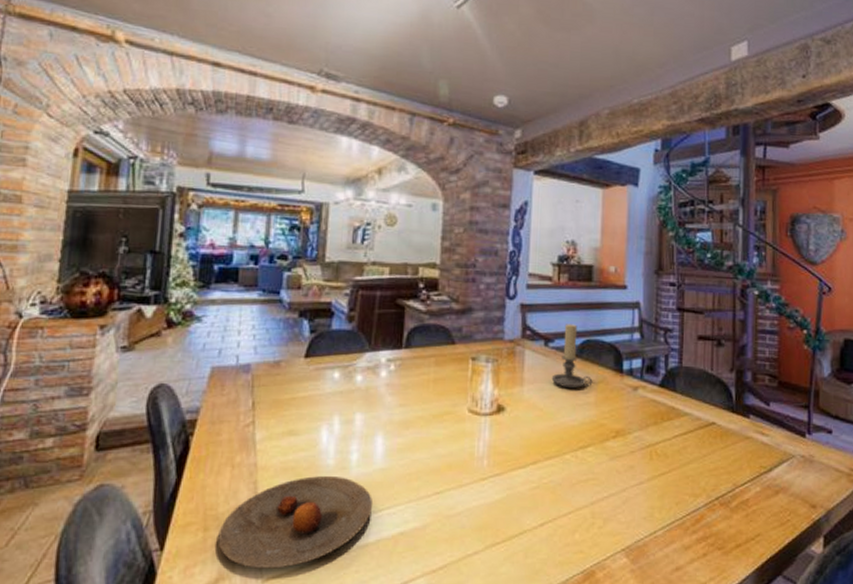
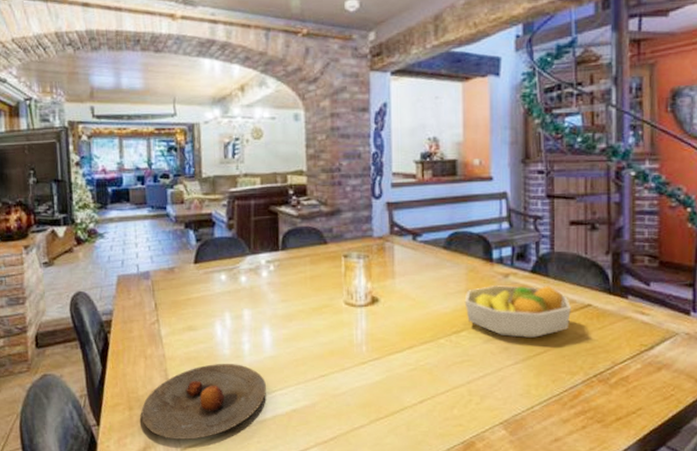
candle holder: present [551,324,593,389] -> none [421,218,463,279]
fruit bowl: none [593,398,696,457] -> present [464,285,571,339]

